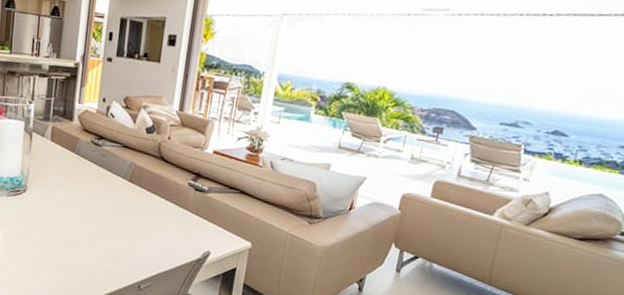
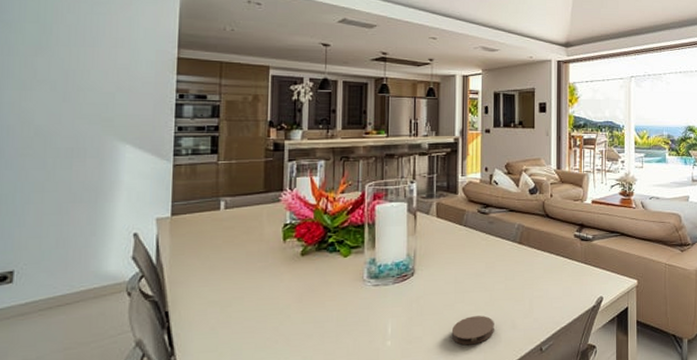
coaster: none [56,240,97,268] -> present [452,315,494,346]

